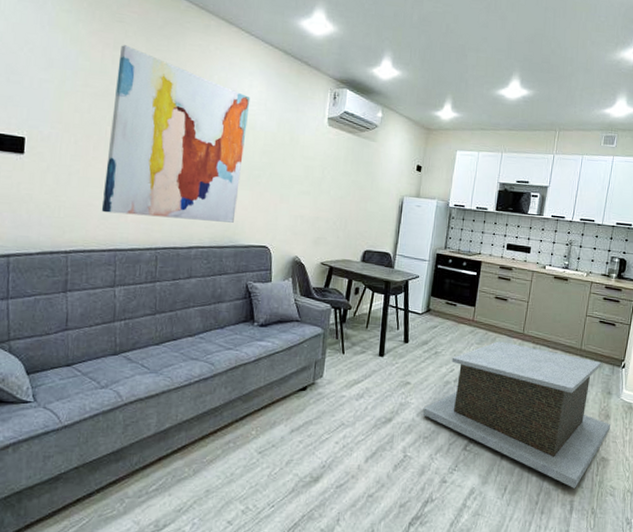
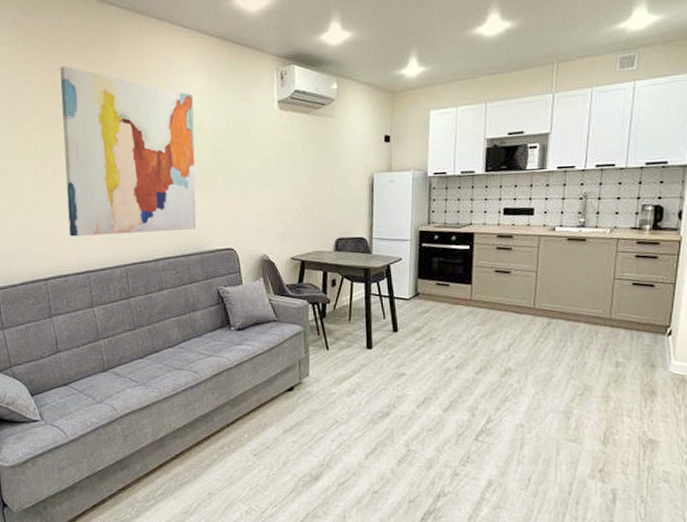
coffee table: present [422,341,610,488] -> none [423,319,657,476]

